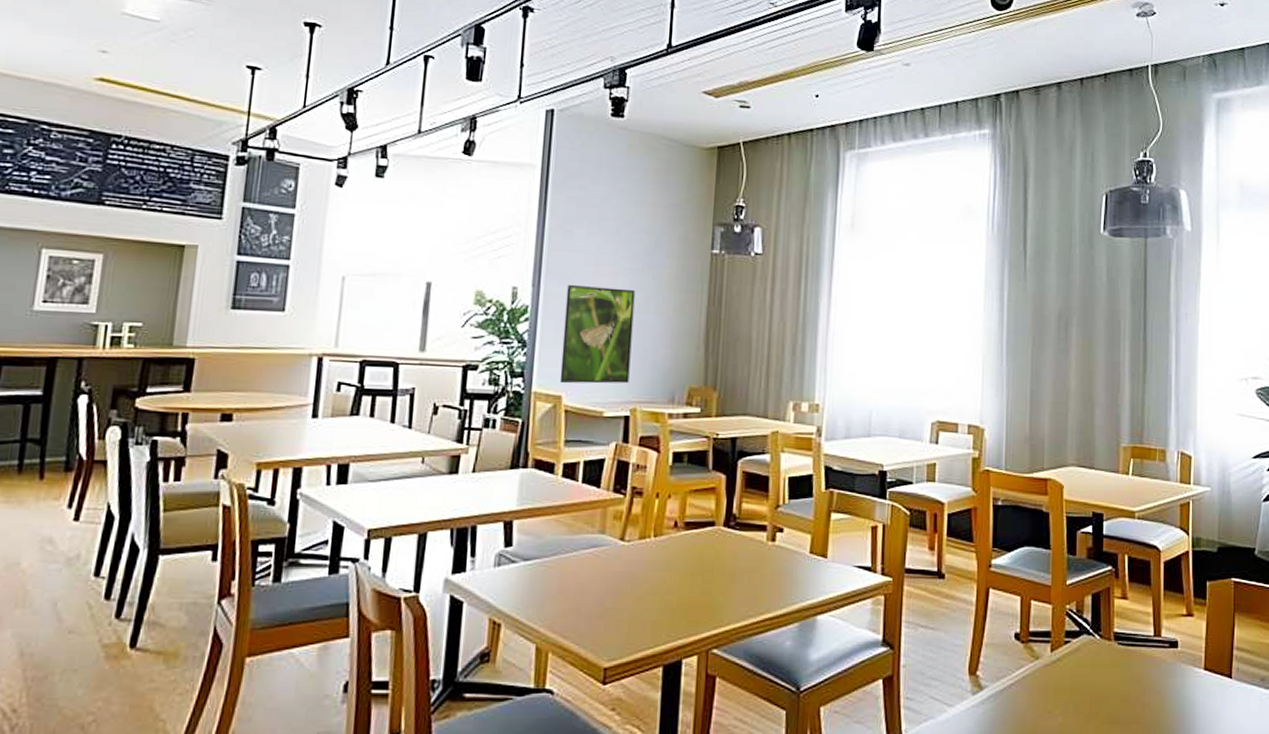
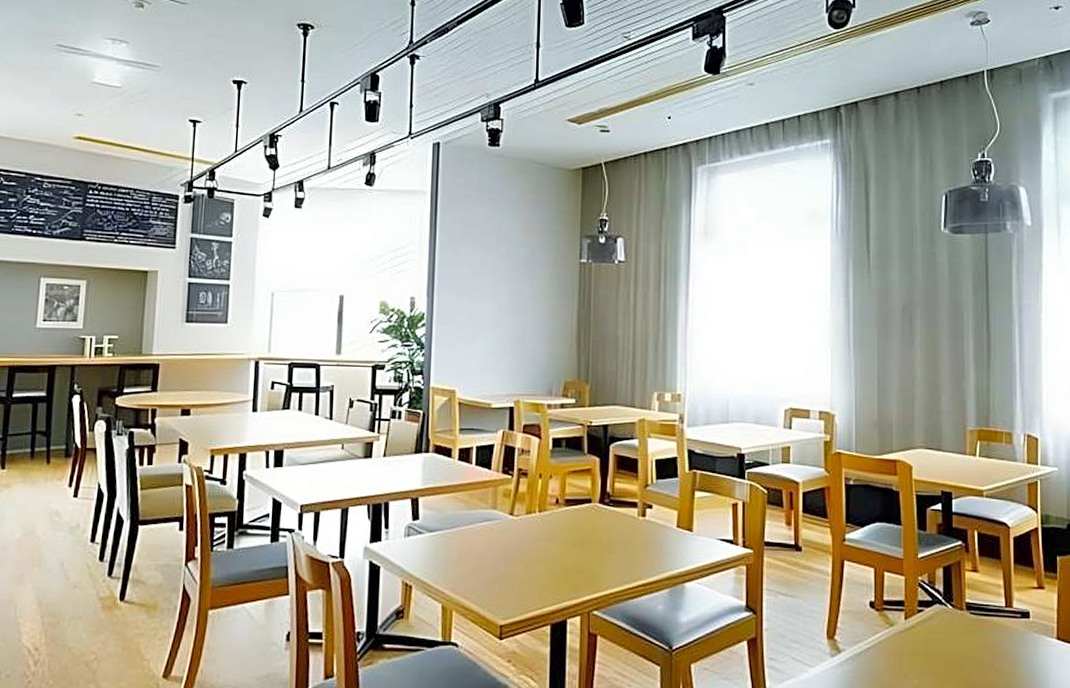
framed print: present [559,285,635,384] -> none [453,294,515,380]

